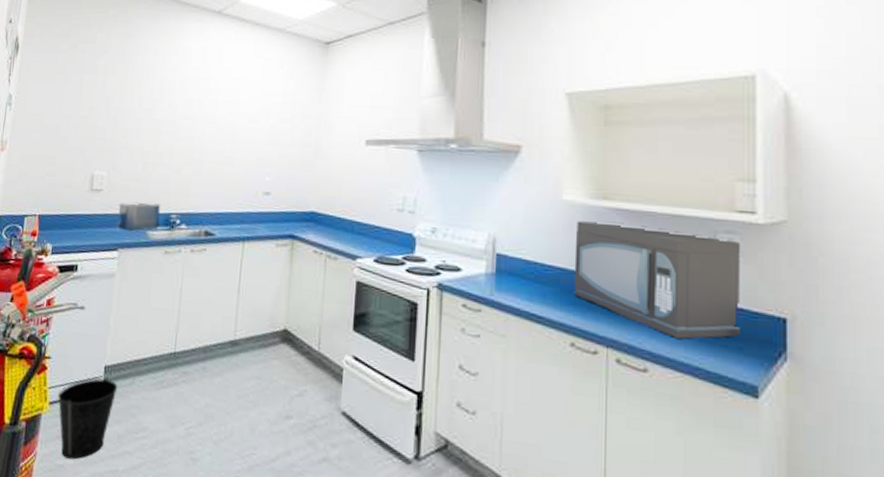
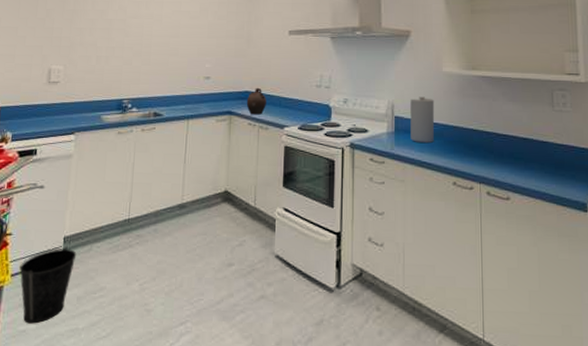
toaster: present [117,201,161,232] -> none [73,90,114,117]
ceramic jug: none [312,207,336,242] -> present [246,87,266,115]
paper towel holder: none [516,230,550,291] -> present [410,96,435,144]
microwave: present [573,221,741,340] -> none [453,86,573,173]

